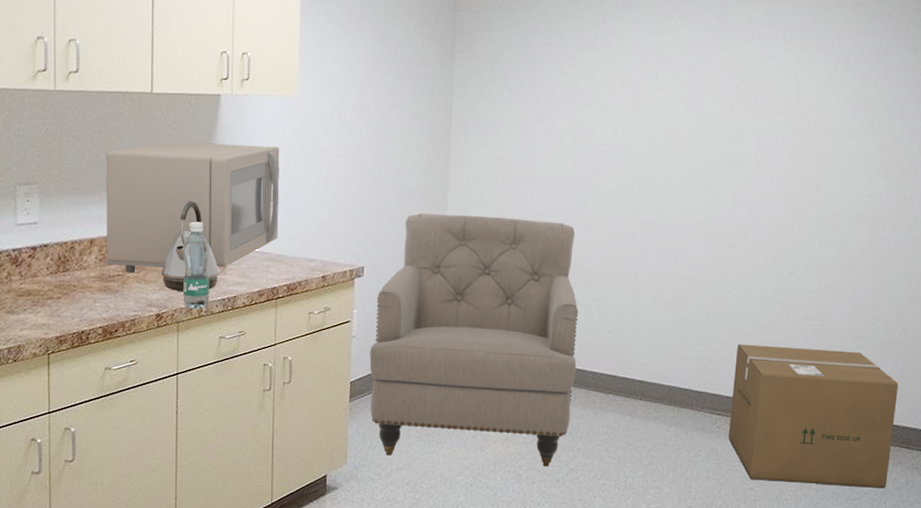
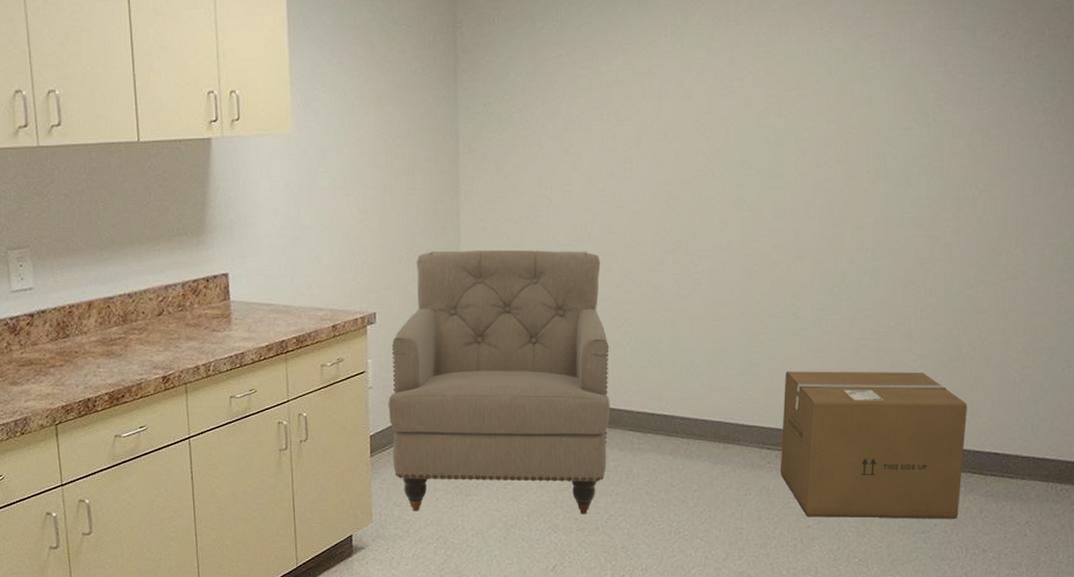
microwave: present [106,142,280,273] -> none [97,190,283,335]
kettle: present [160,201,220,291] -> none [163,254,225,351]
bottle: present [182,221,209,310] -> none [185,276,216,369]

